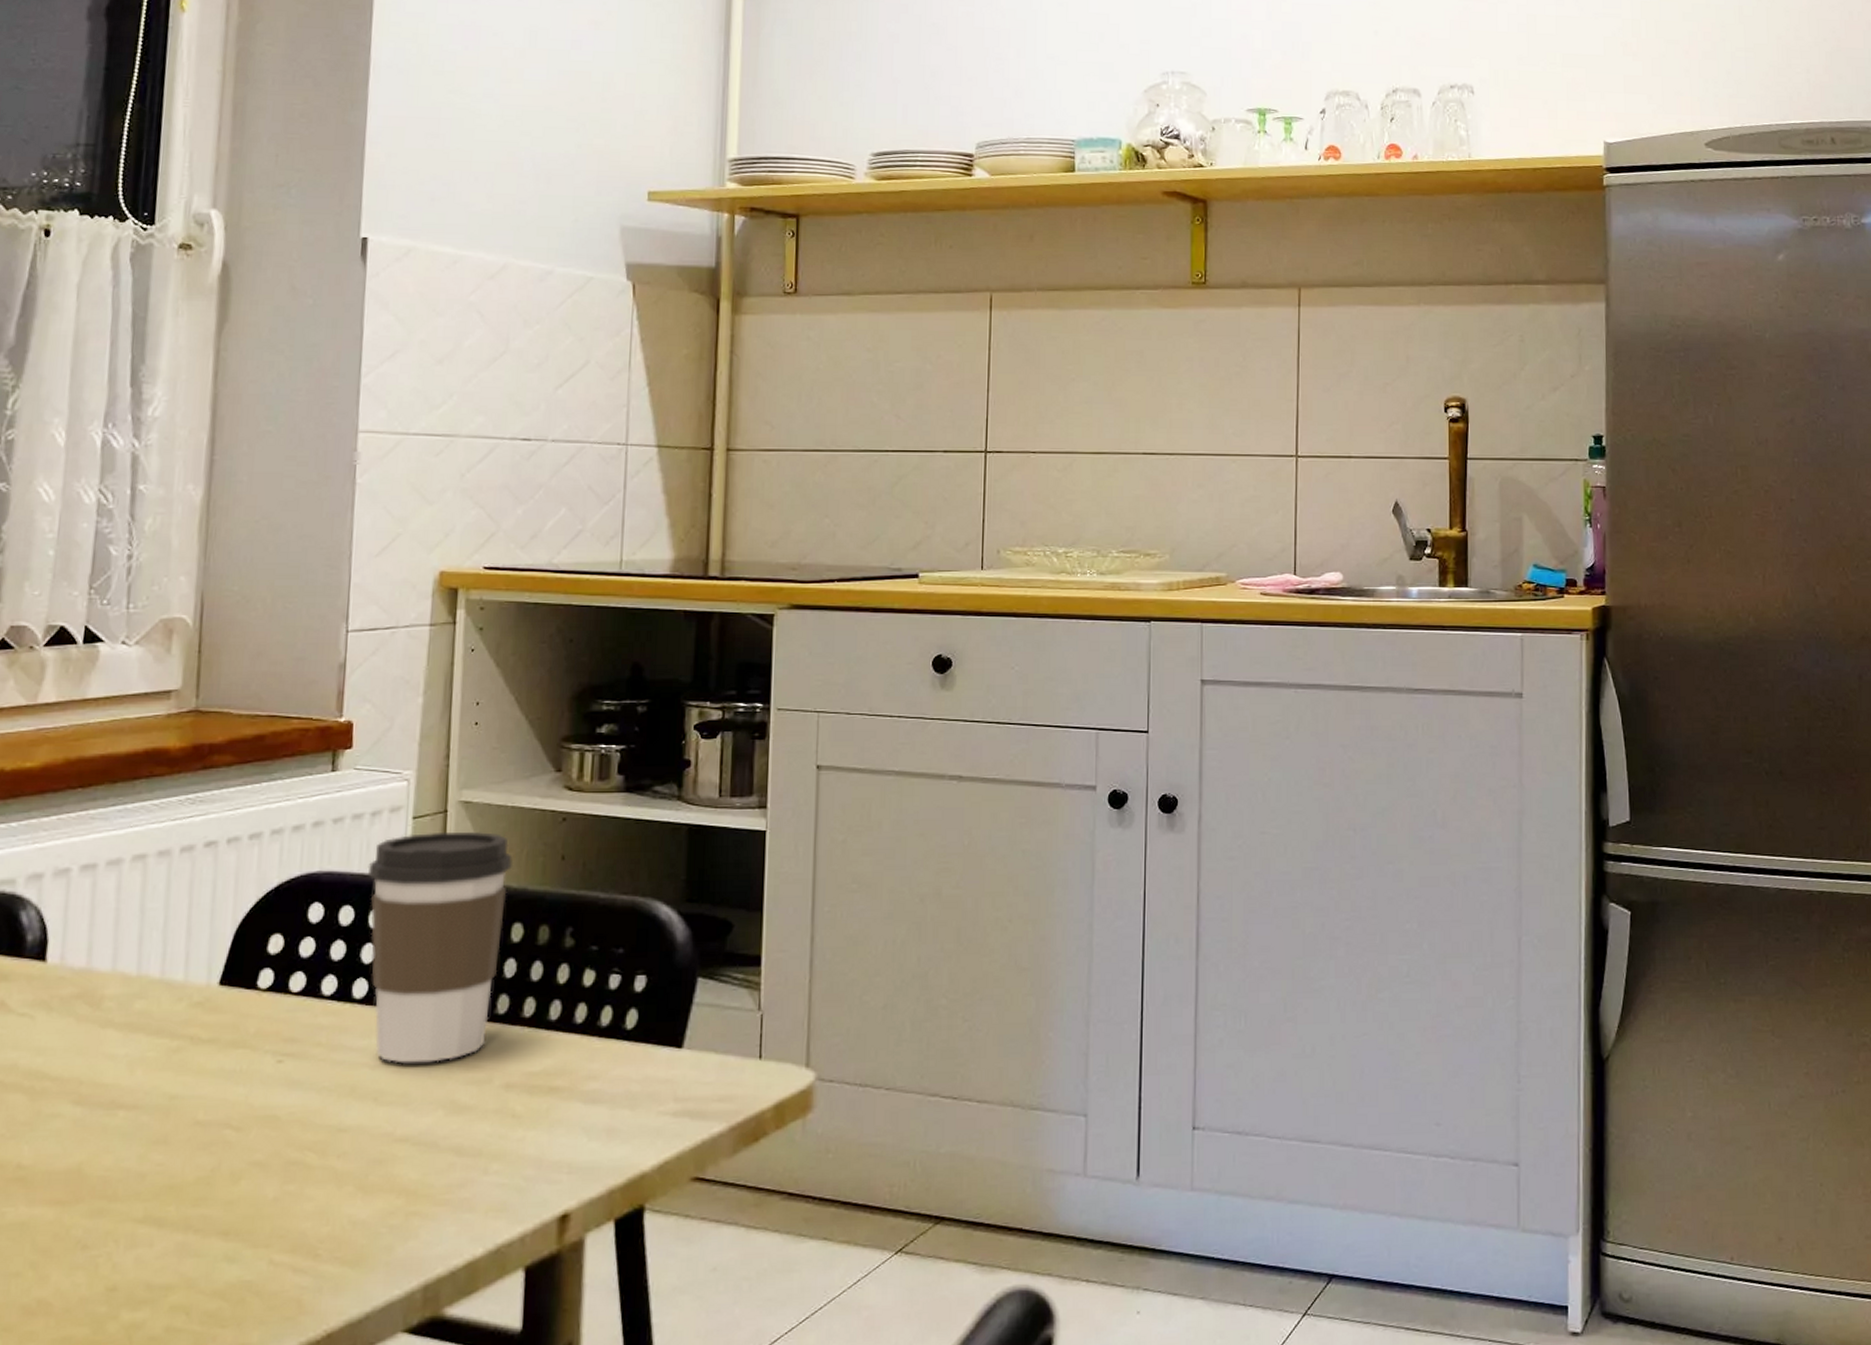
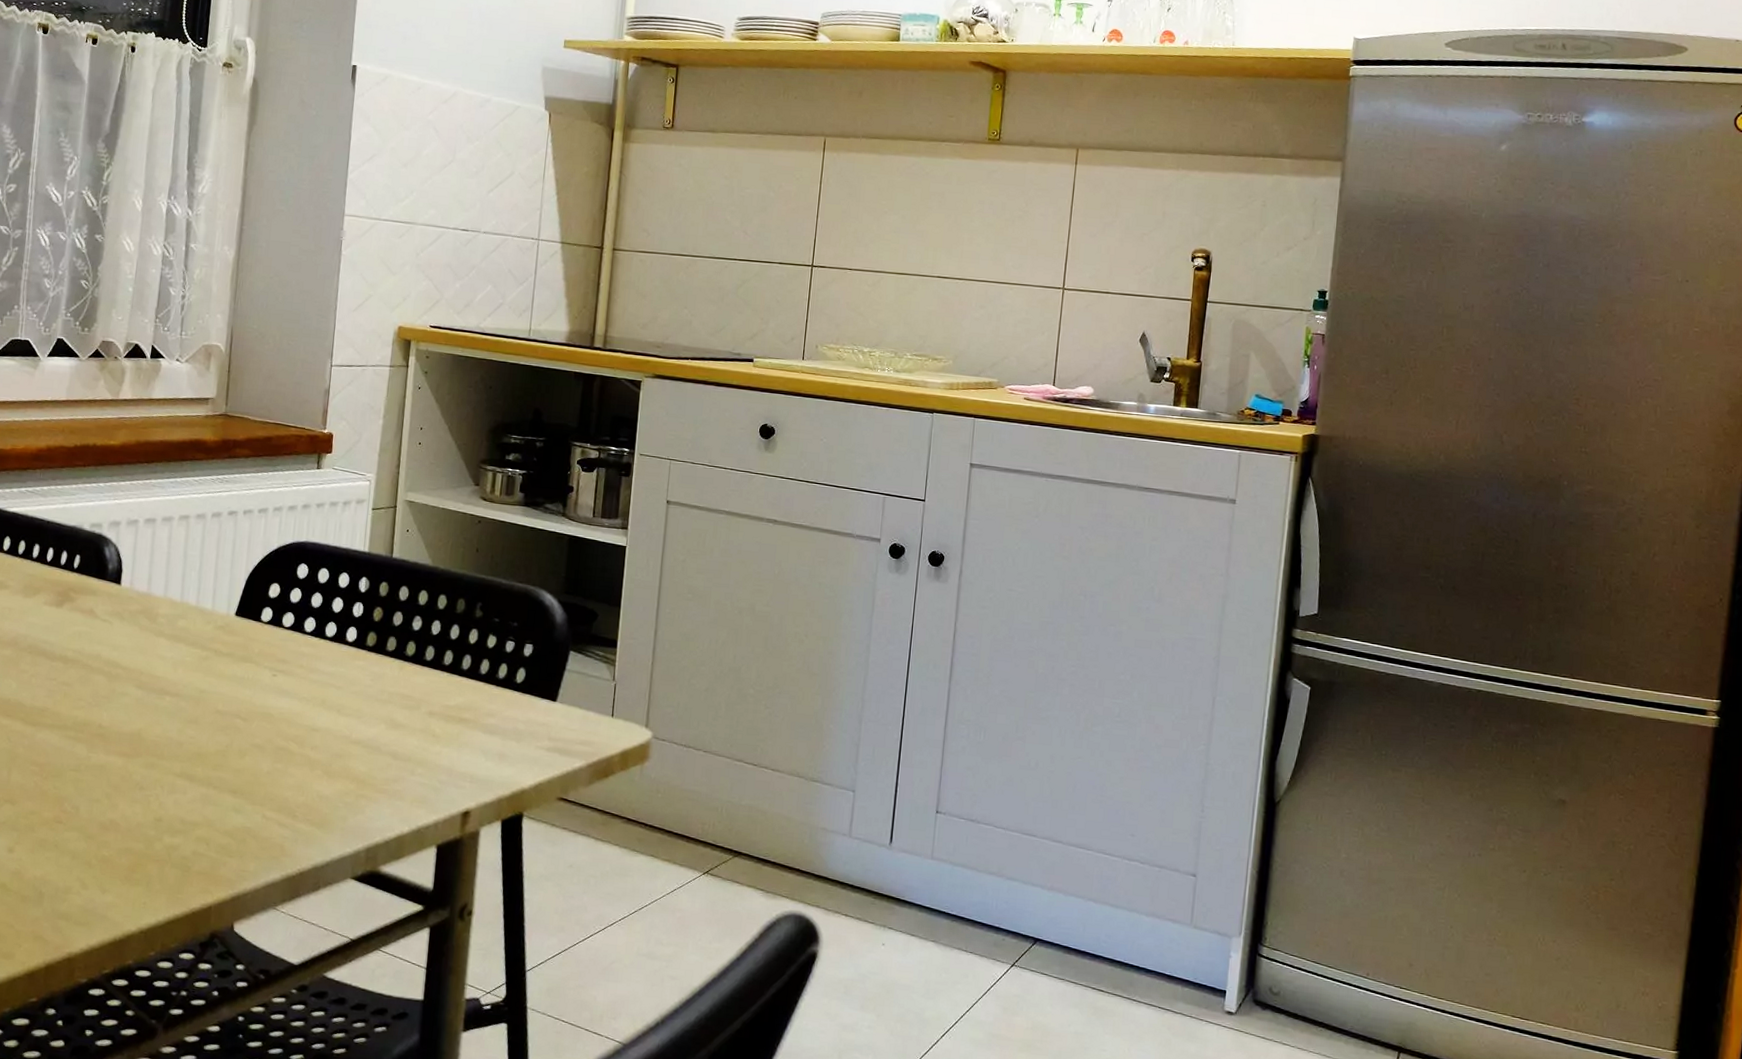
coffee cup: present [367,831,514,1064] -> none [339,520,442,690]

